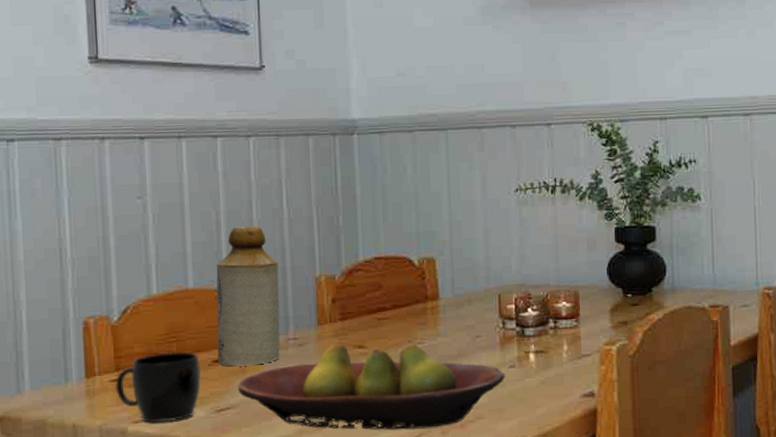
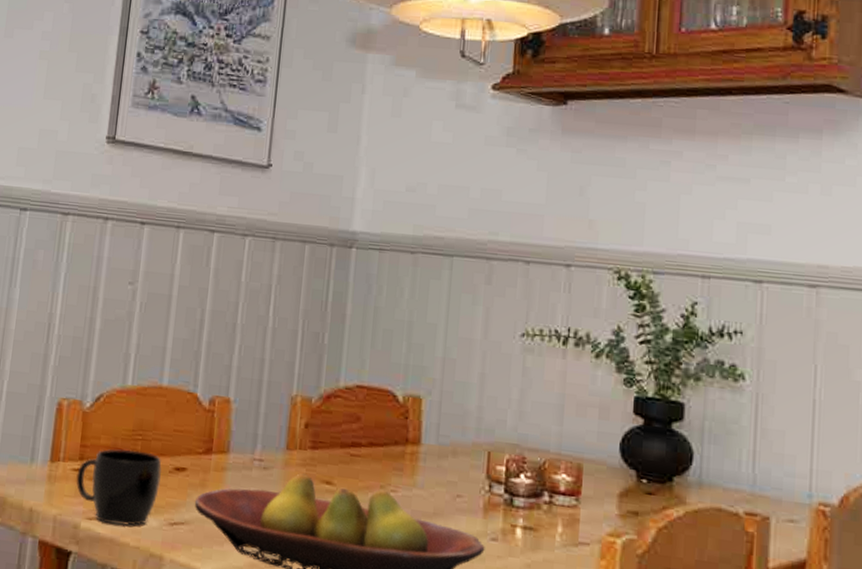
bottle: present [216,225,280,367] -> none [179,328,256,482]

